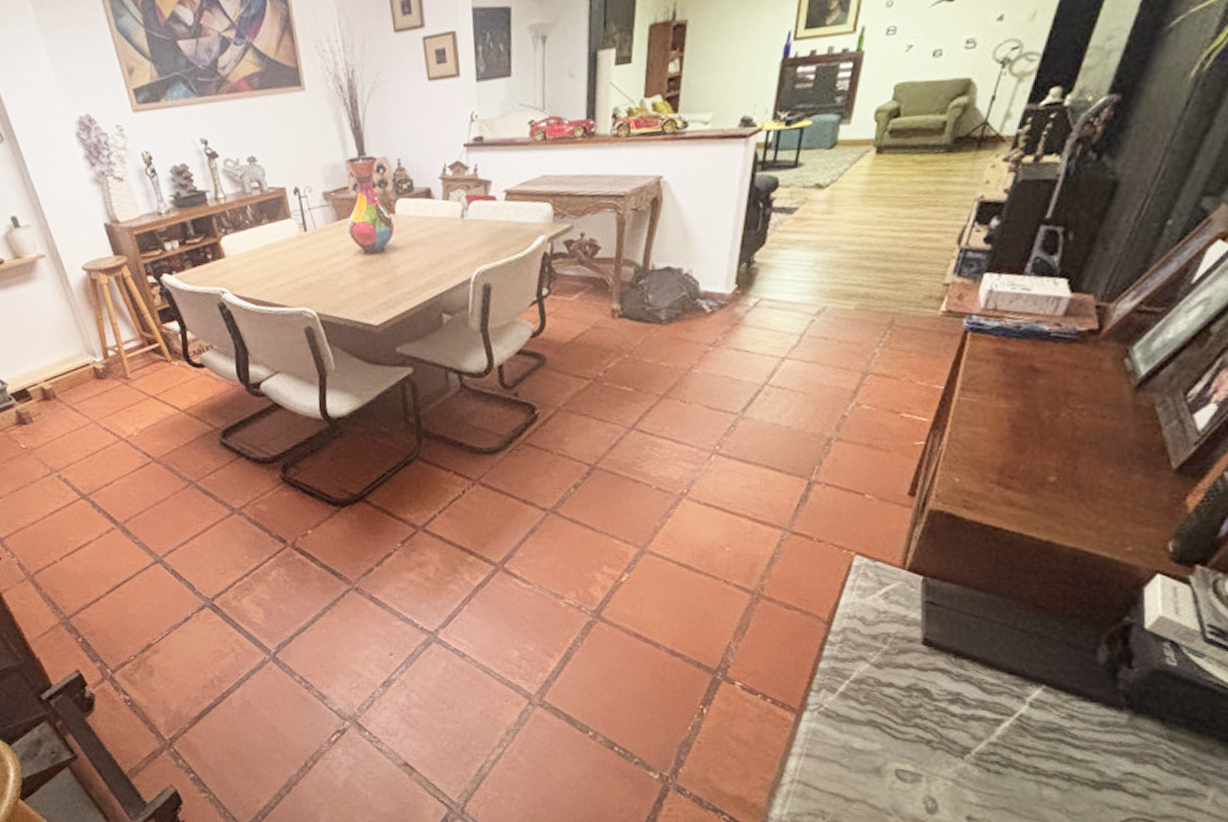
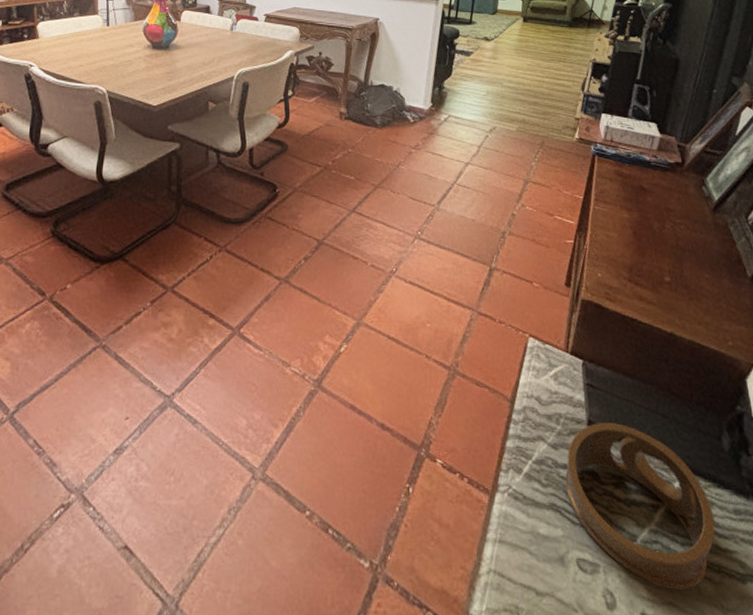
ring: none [889,640,1073,796] -> present [565,423,715,589]

